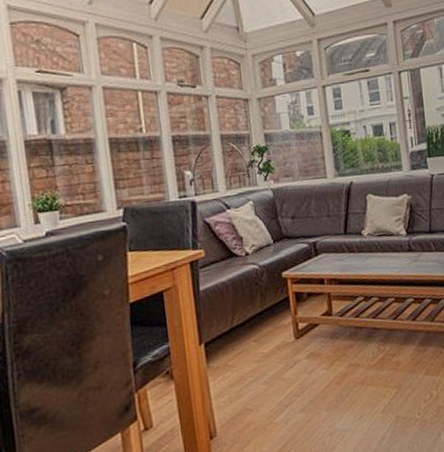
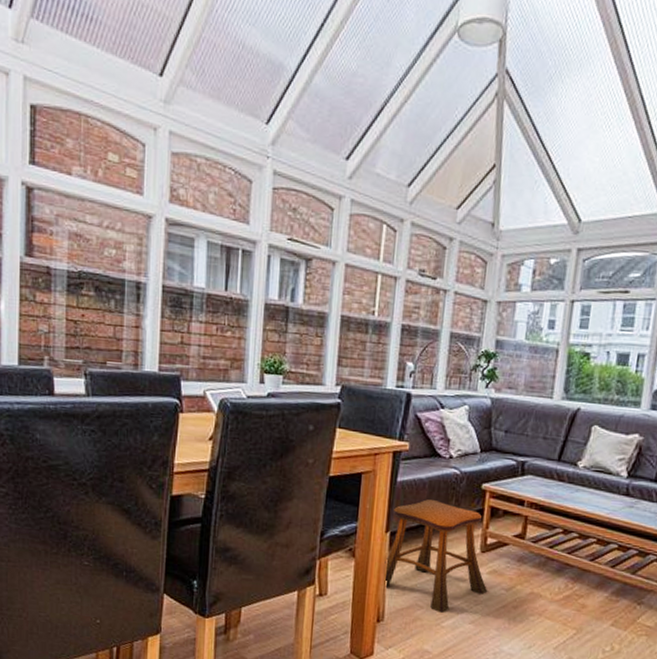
stool: none [202,299,311,411] -> present [385,499,488,613]

